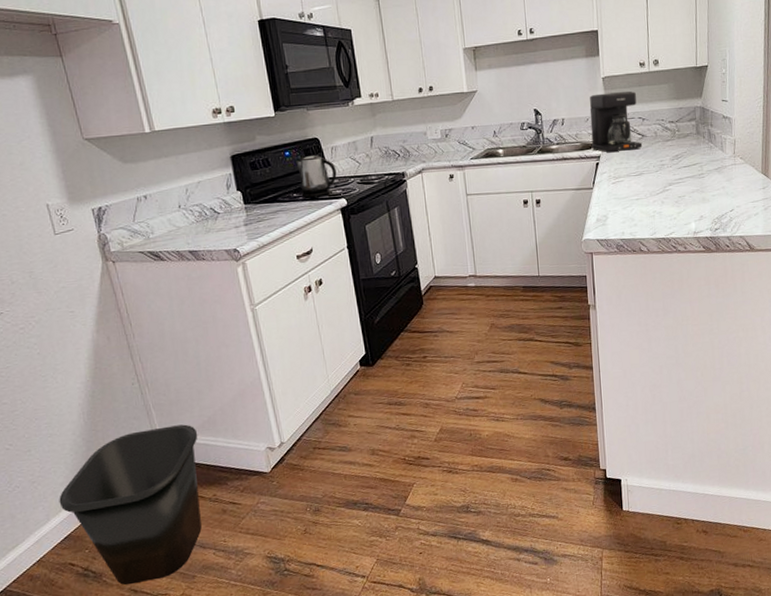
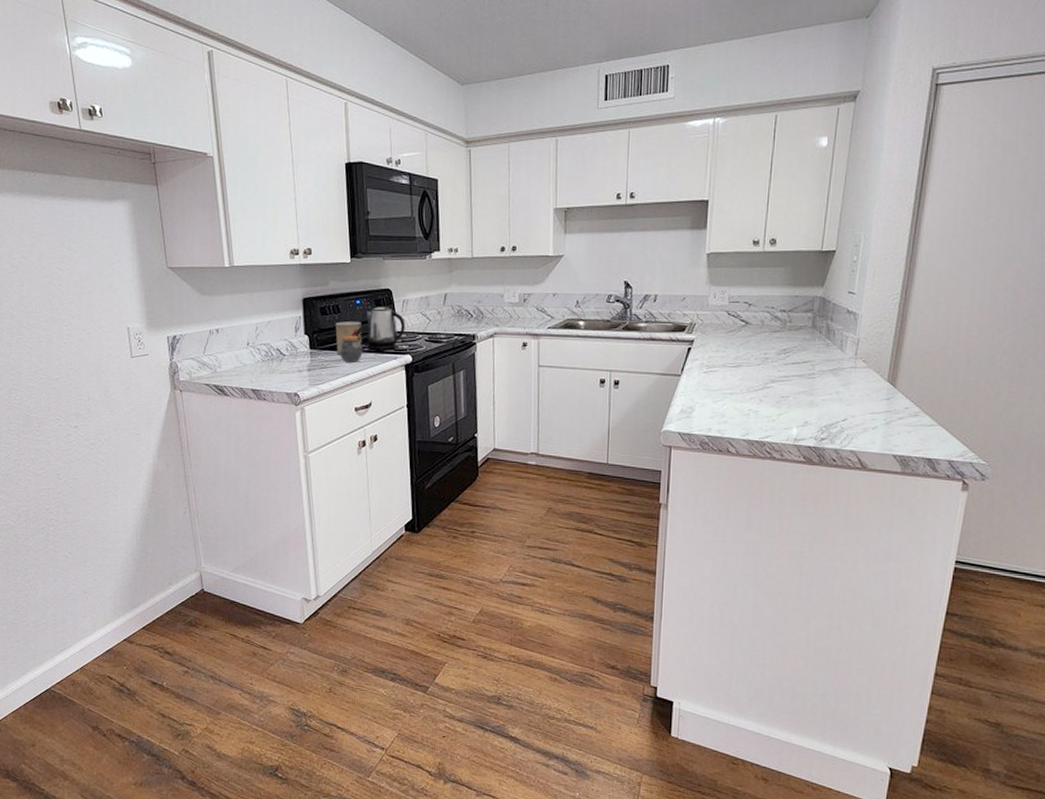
waste bin: present [59,424,202,585] -> none [106,560,239,709]
tin can: none [267,173,298,207] -> present [335,321,363,355]
jar: none [273,185,298,213] -> present [338,335,363,362]
coffee maker: present [589,91,643,153] -> none [684,271,745,338]

